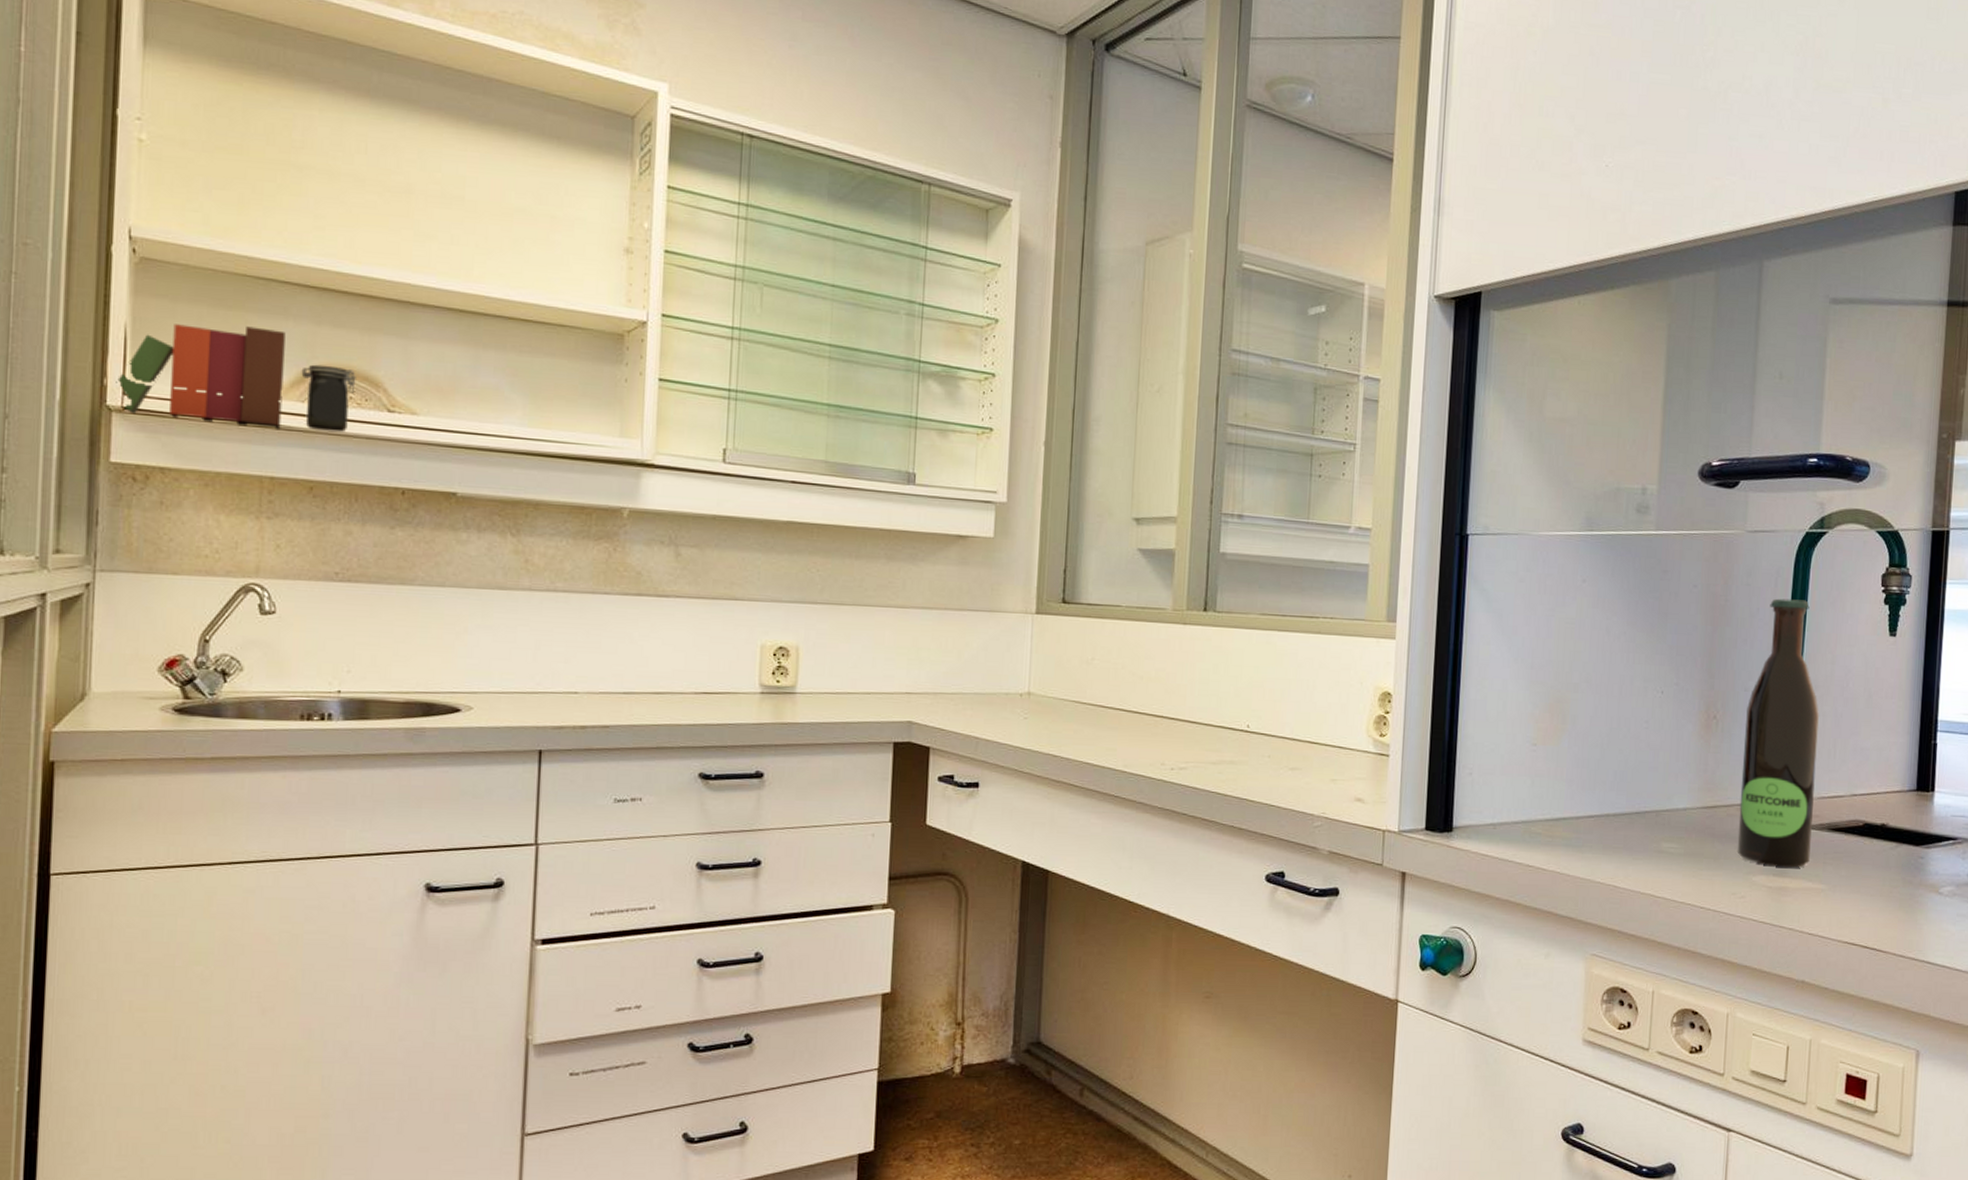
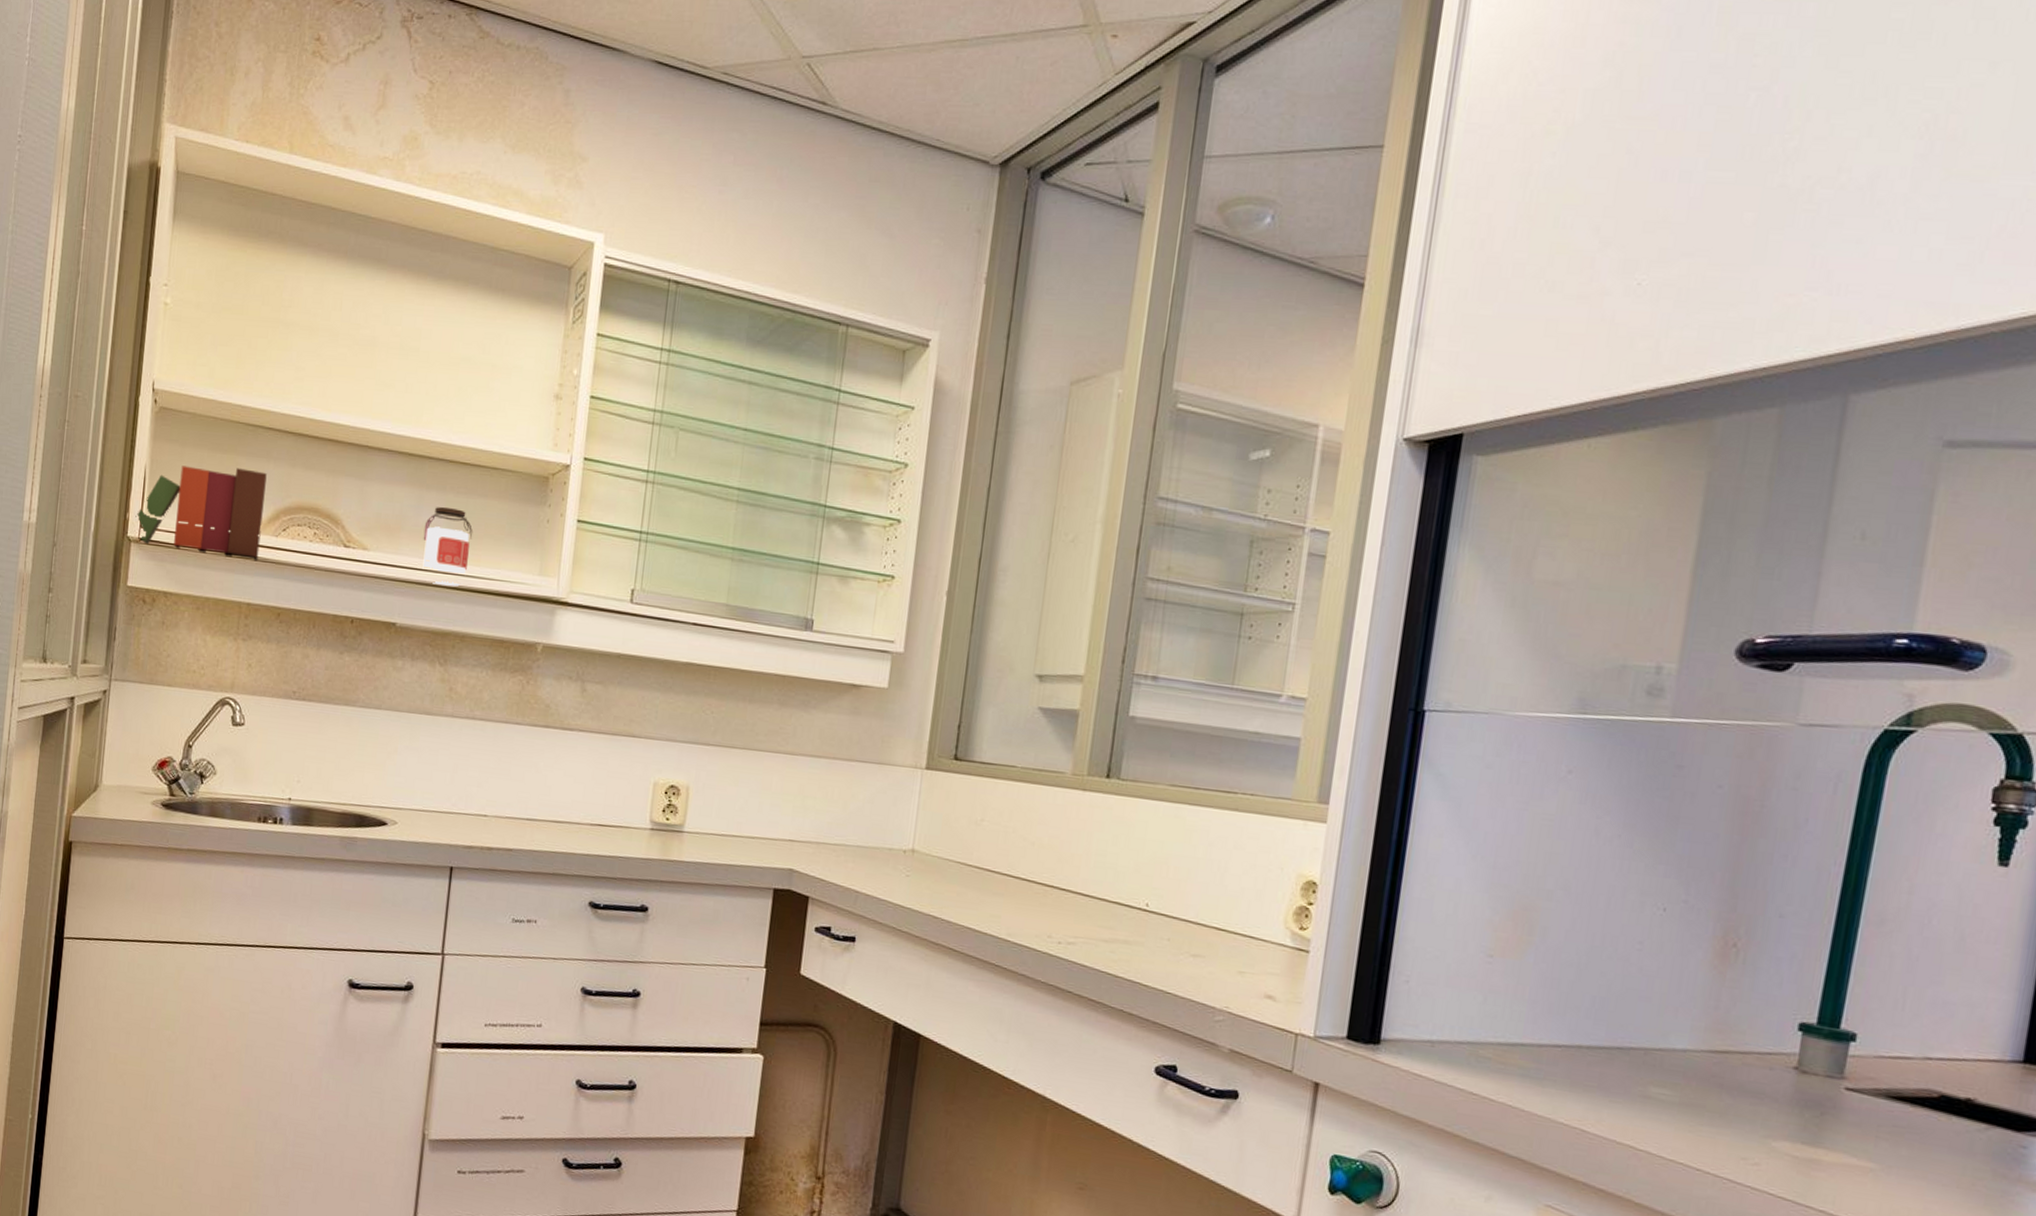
jar: present [301,364,356,433] -> none [277,502,321,566]
jar: none [483,367,541,451] -> present [422,507,473,587]
bottle: present [1737,598,1820,868] -> none [1752,808,1886,1138]

